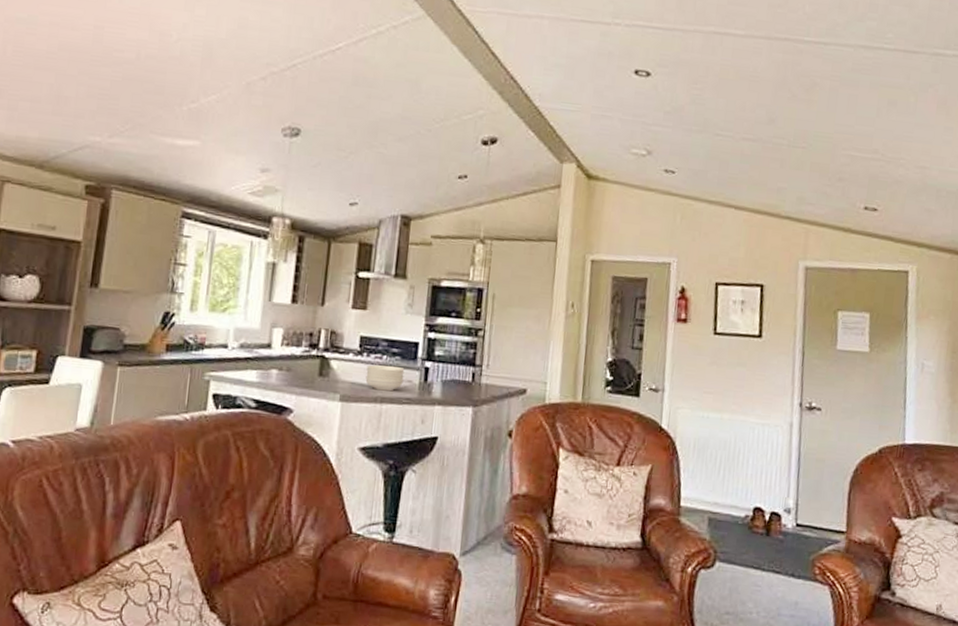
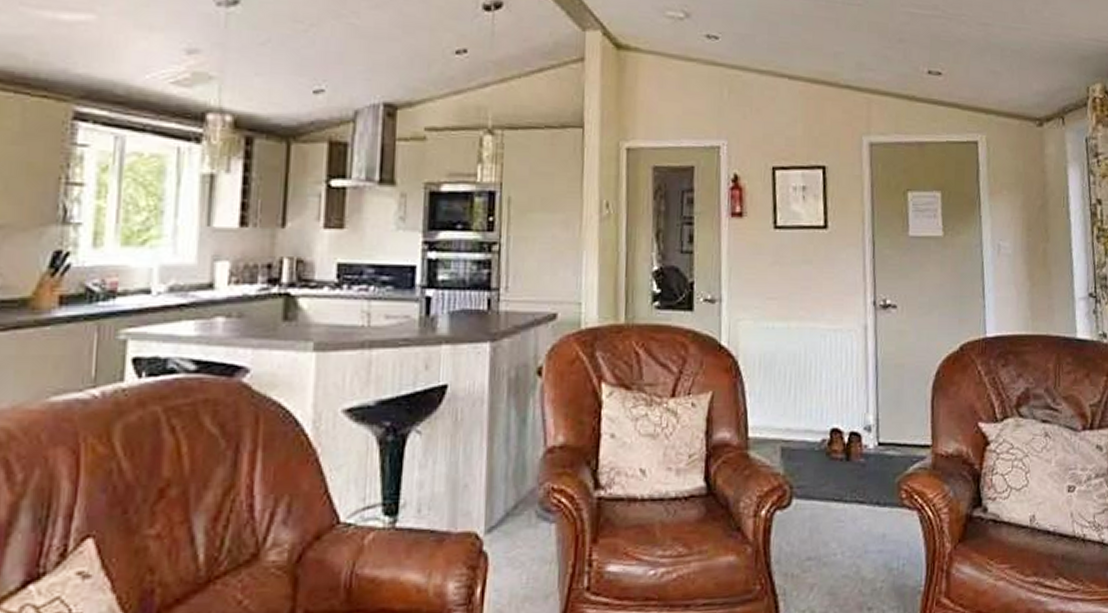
bowl: present [365,365,405,391] -> none [347,298,399,332]

